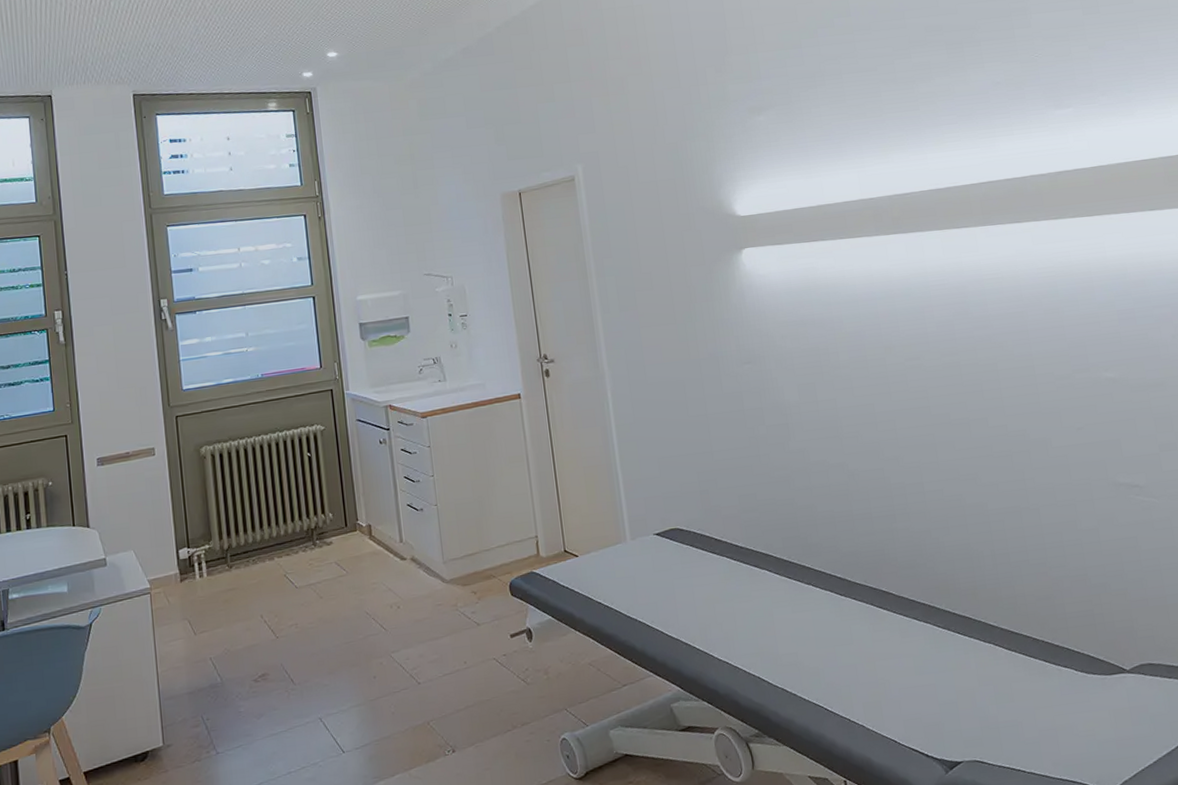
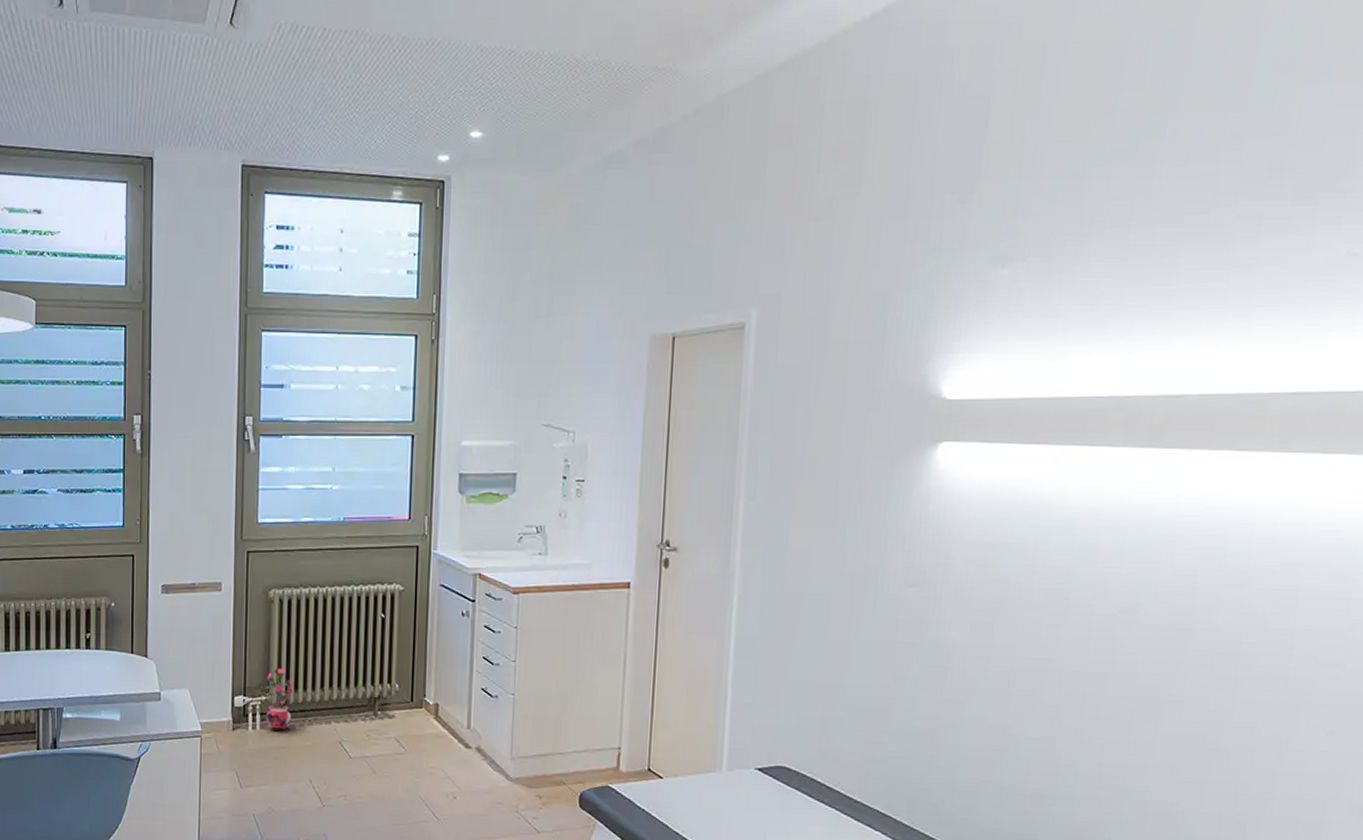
potted plant: none [203,516,236,575] -> present [261,667,293,731]

